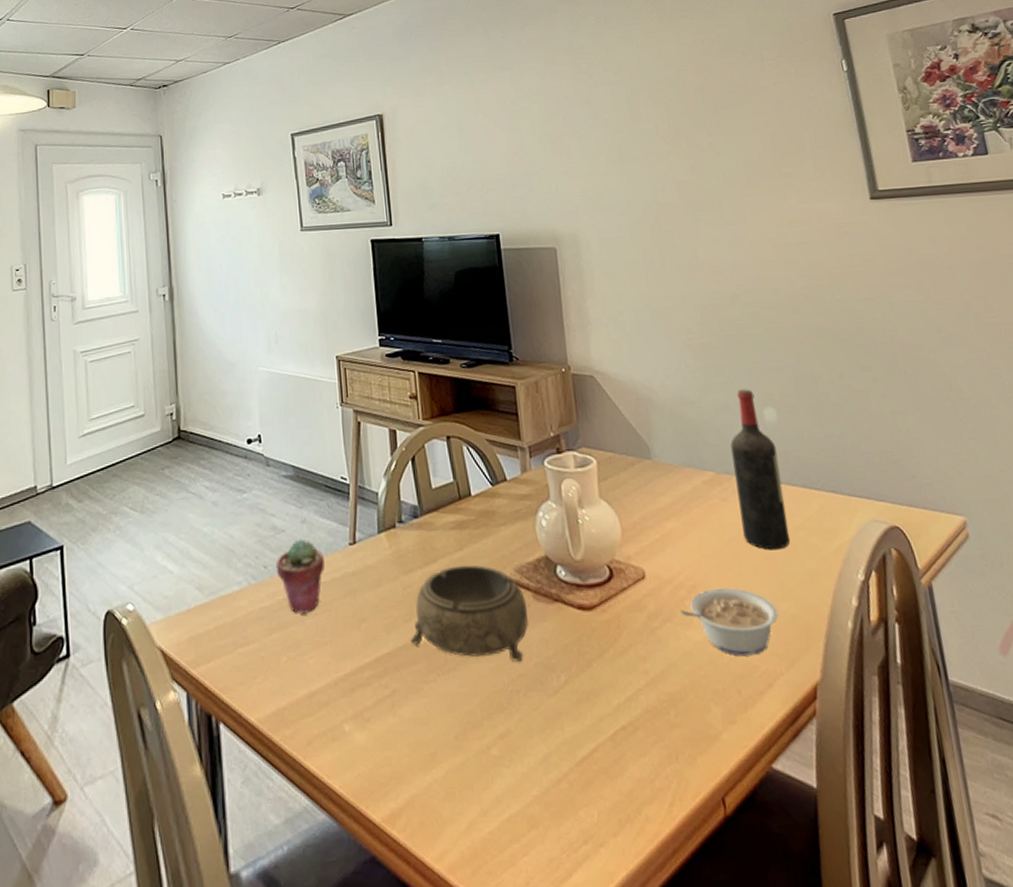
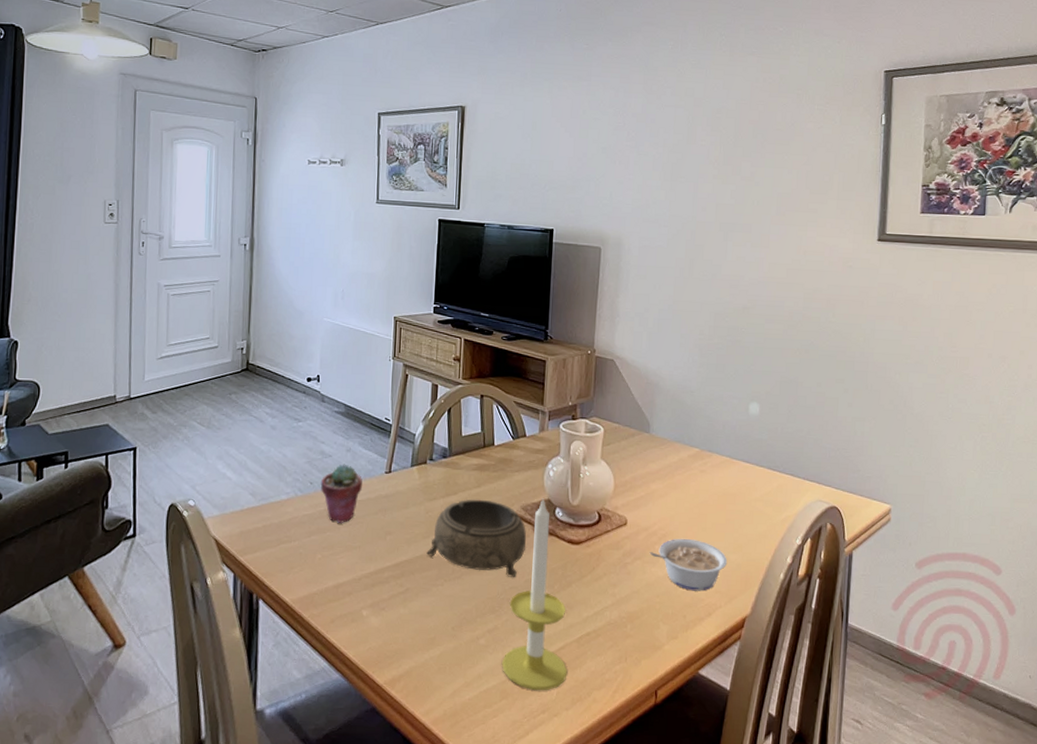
candle: none [519,555,607,813] -> present [501,498,568,691]
wine bottle: present [730,389,791,550] -> none [712,385,754,515]

